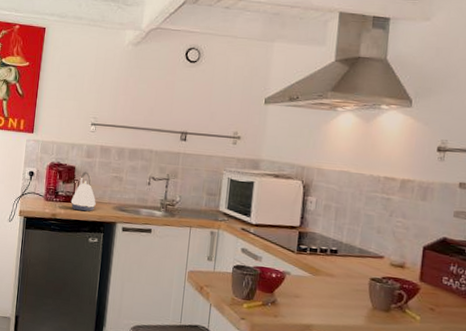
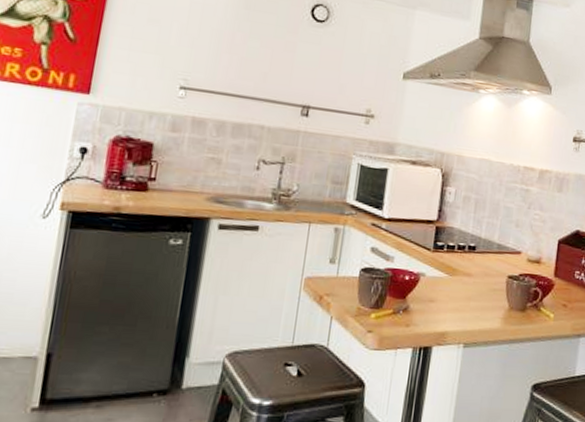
kettle: present [70,171,96,212] -> none [144,150,182,204]

